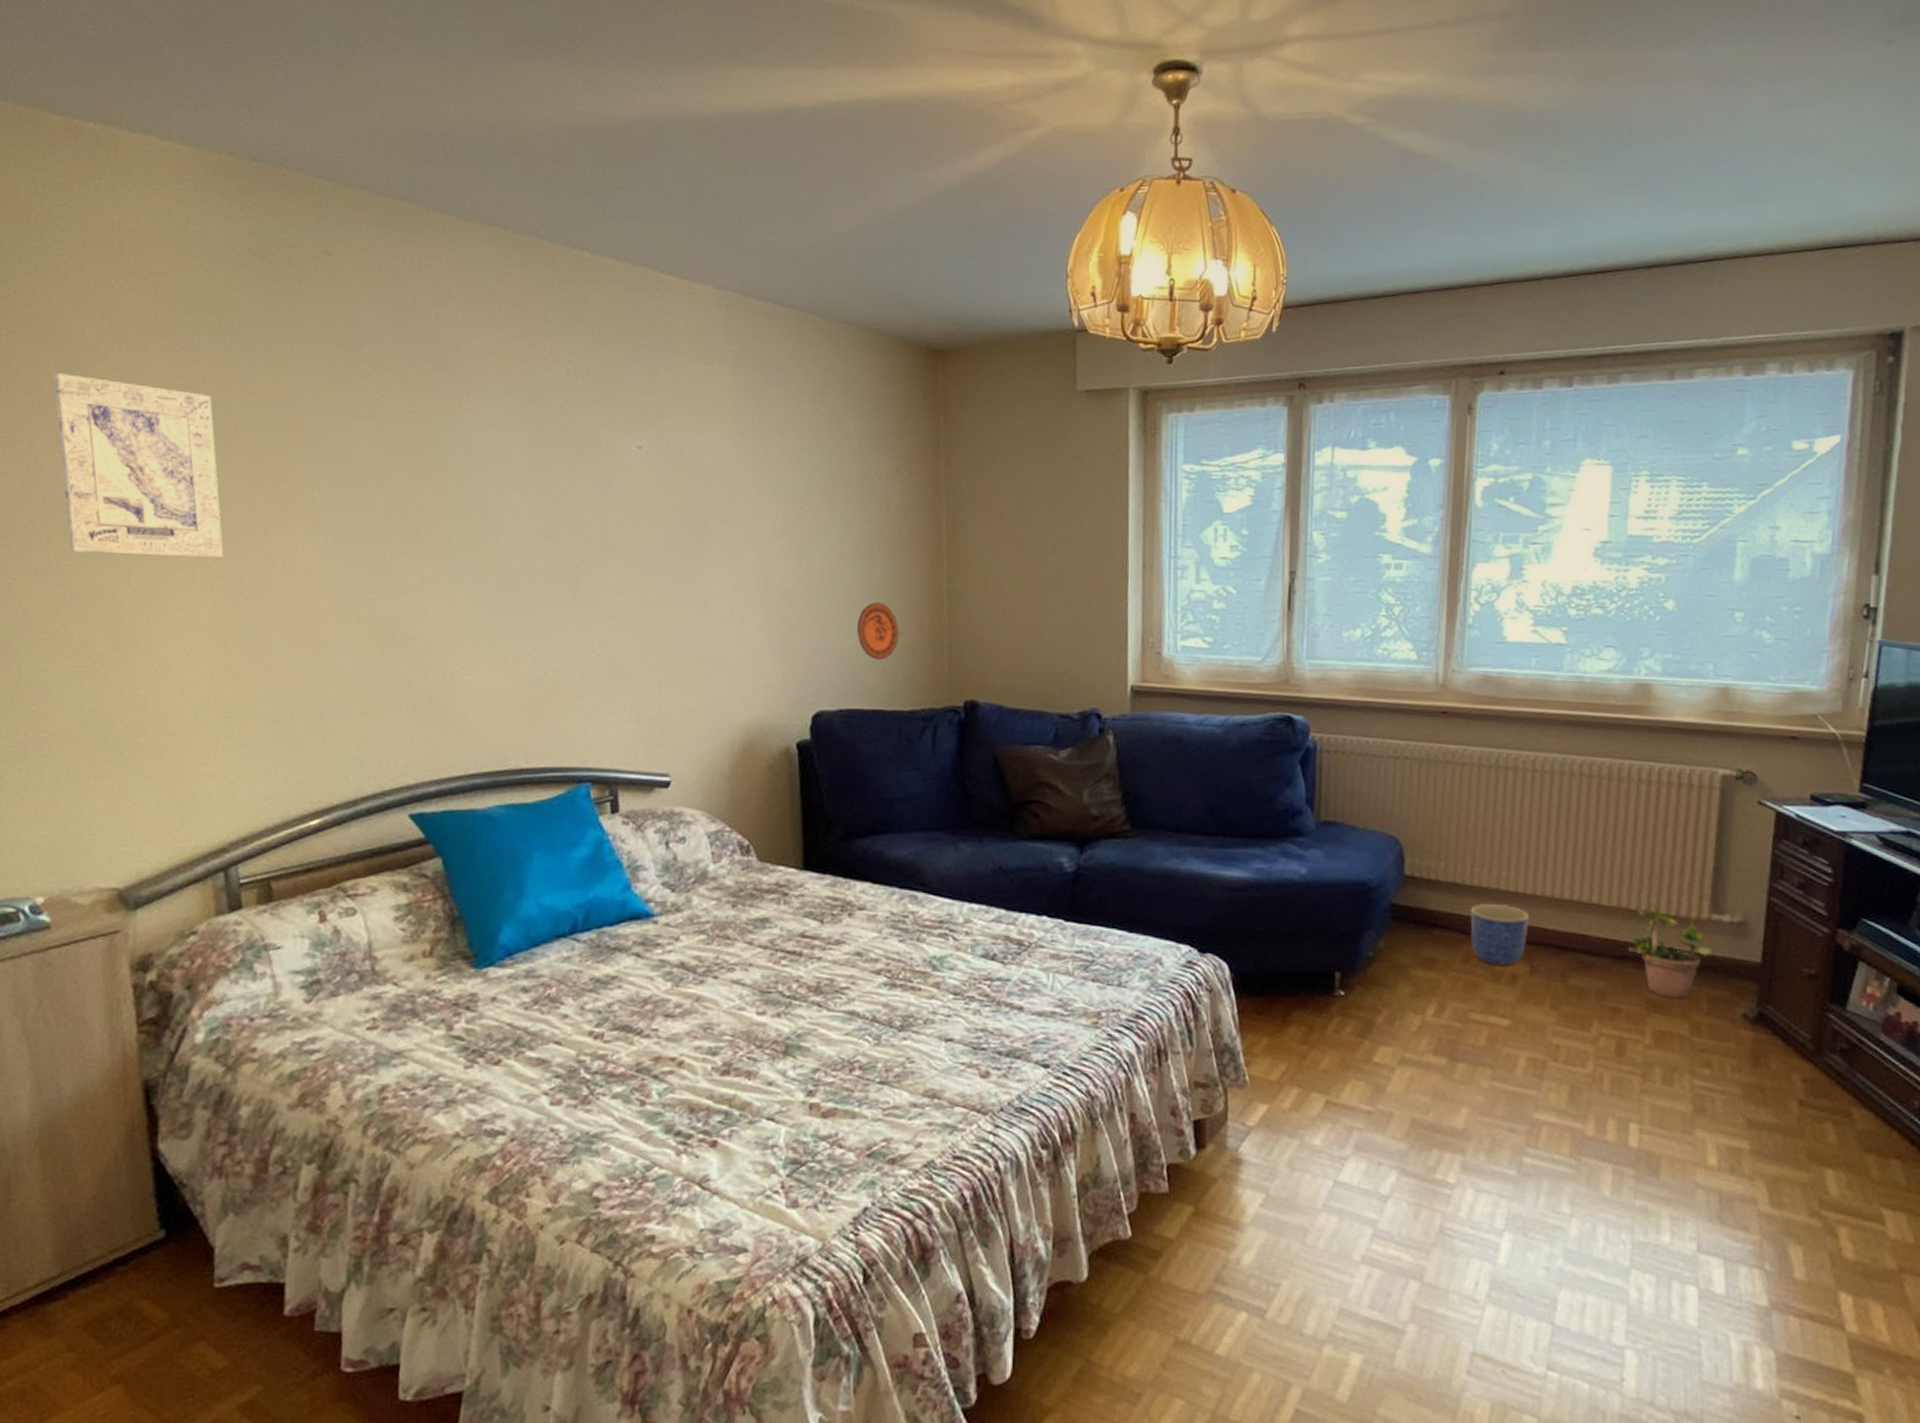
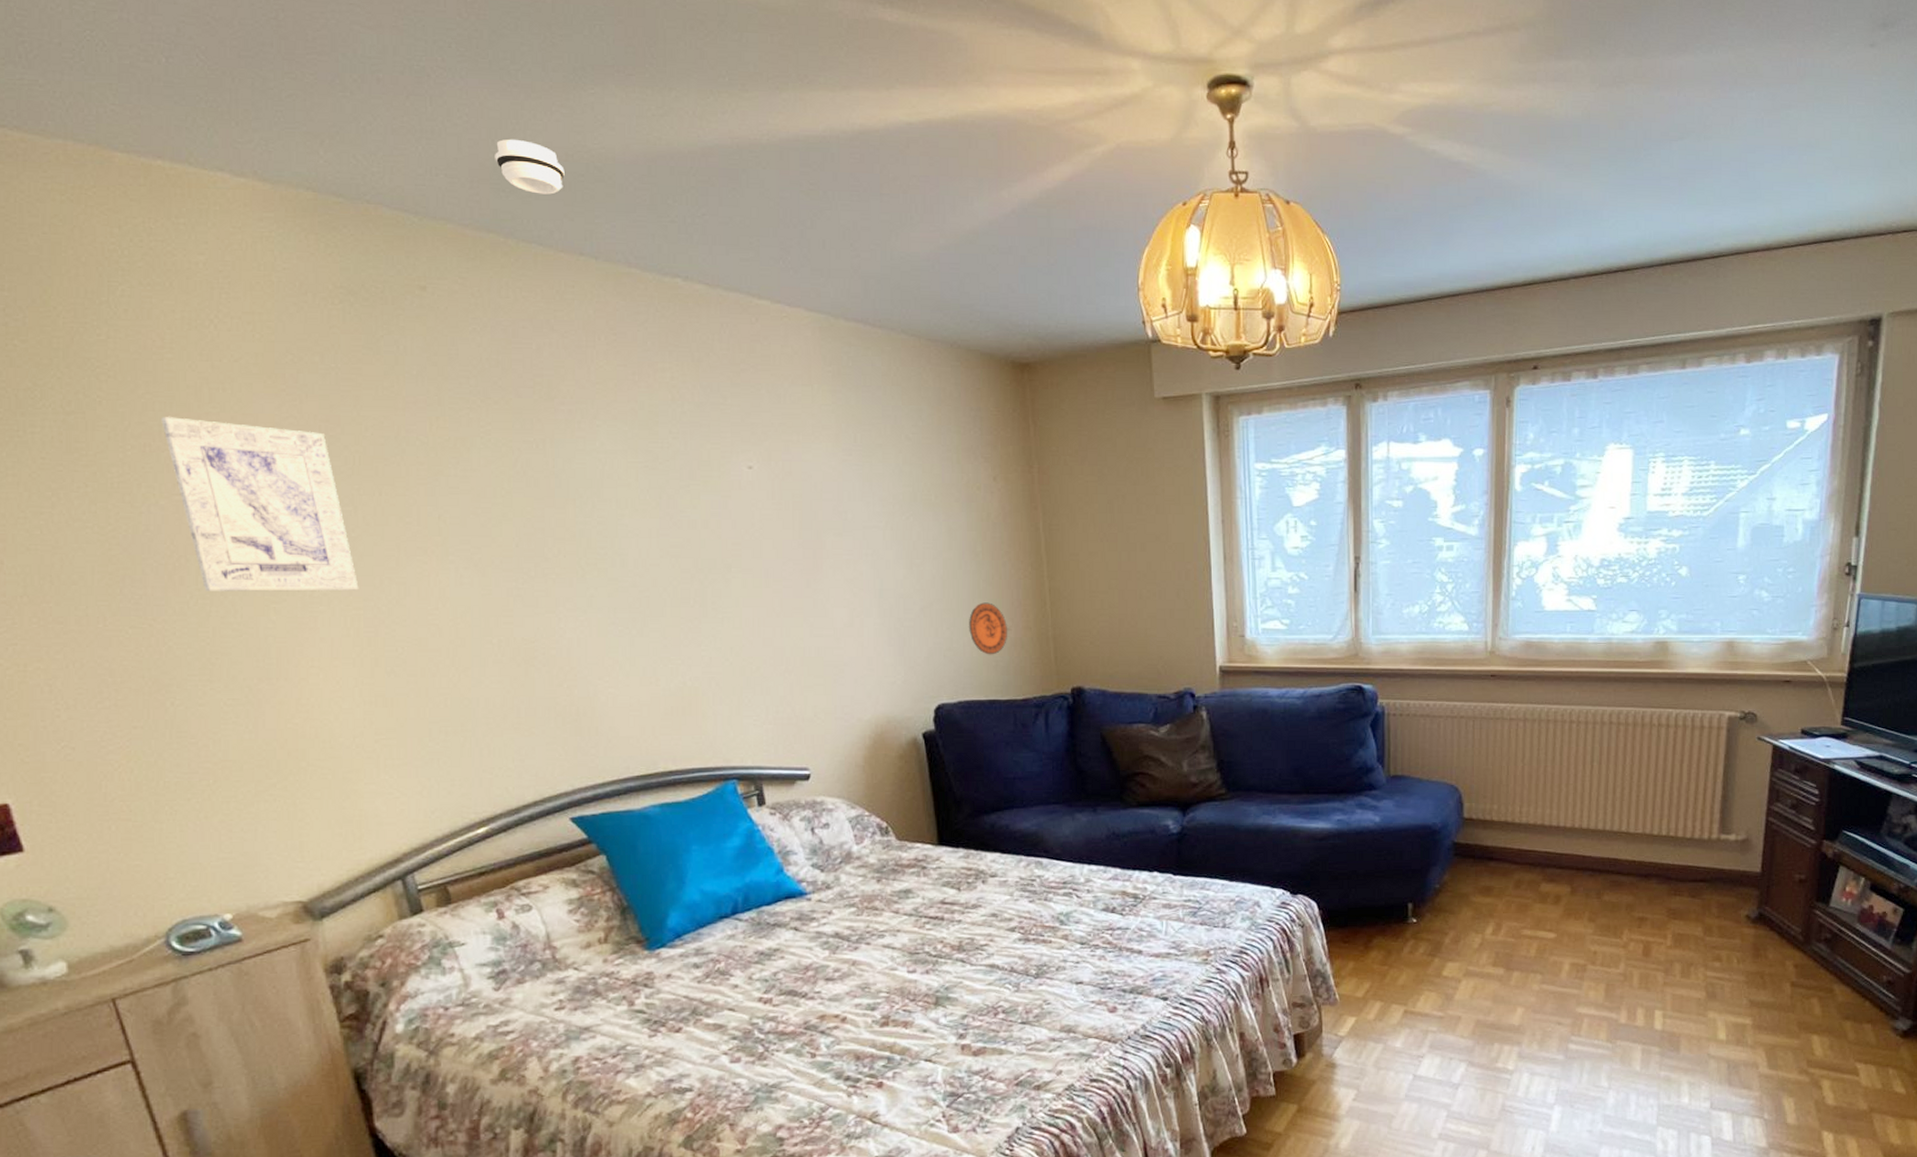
smoke detector: none [416,109,484,165] -> present [495,139,565,195]
planter: present [1470,903,1530,967] -> none [1520,836,1570,889]
potted plant: present [1628,902,1712,999] -> none [1652,827,1721,907]

